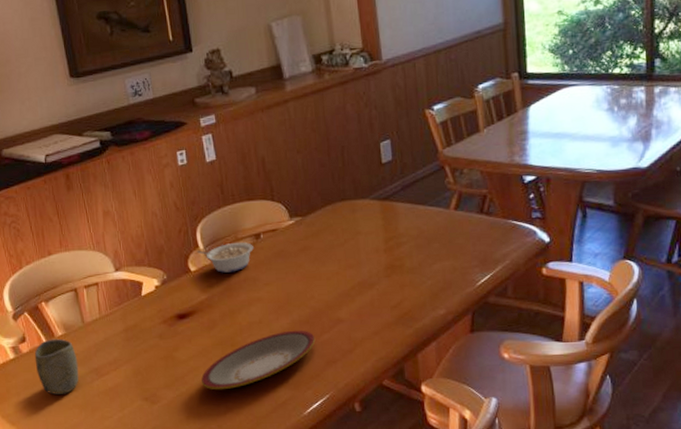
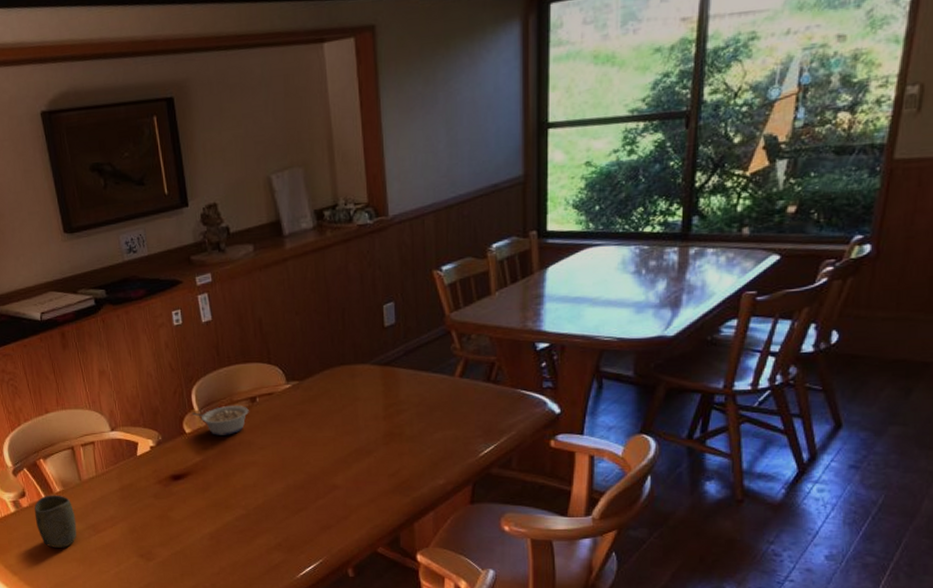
plate: present [201,330,316,390] -> none [196,495,310,551]

